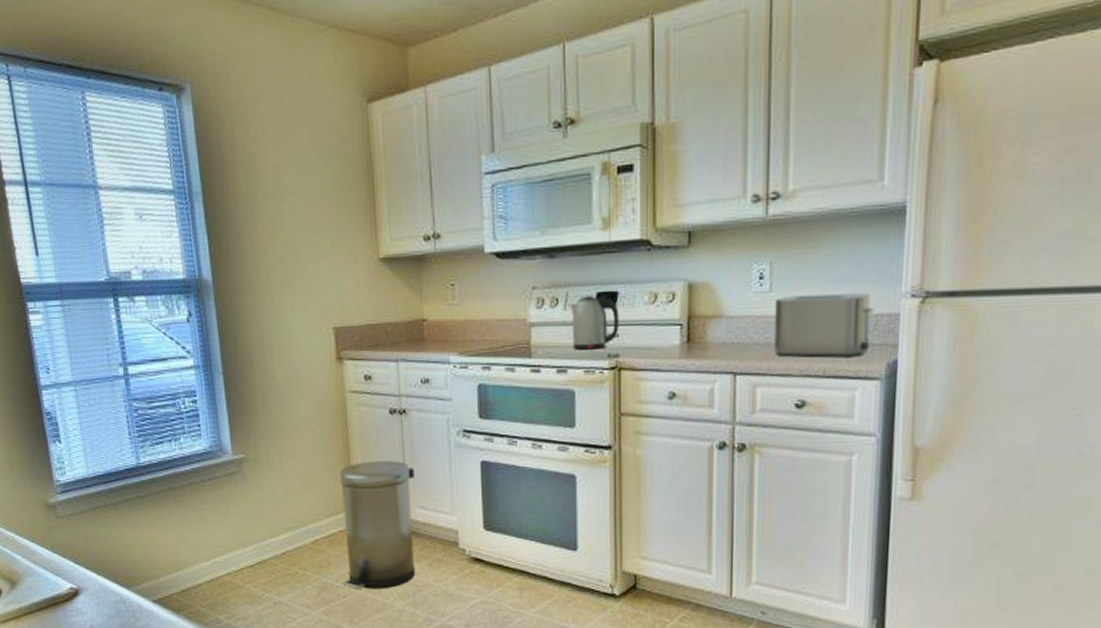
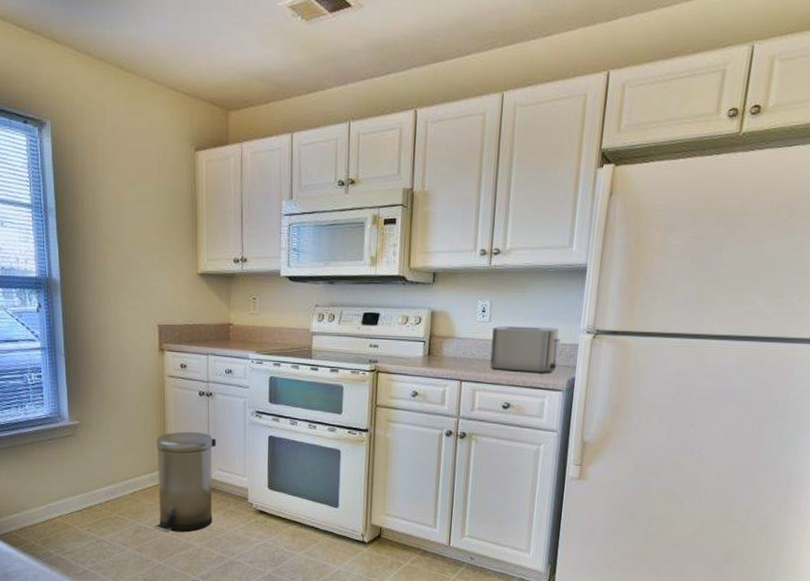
kettle: present [571,295,619,350] -> none [343,315,380,356]

